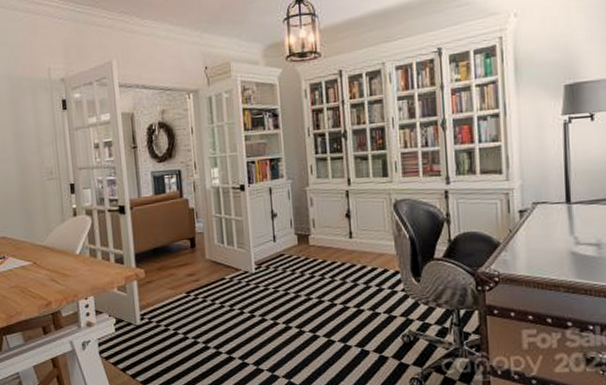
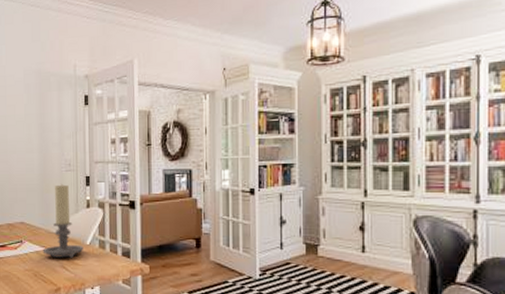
candle holder: none [29,193,74,271] -> present [43,183,84,258]

